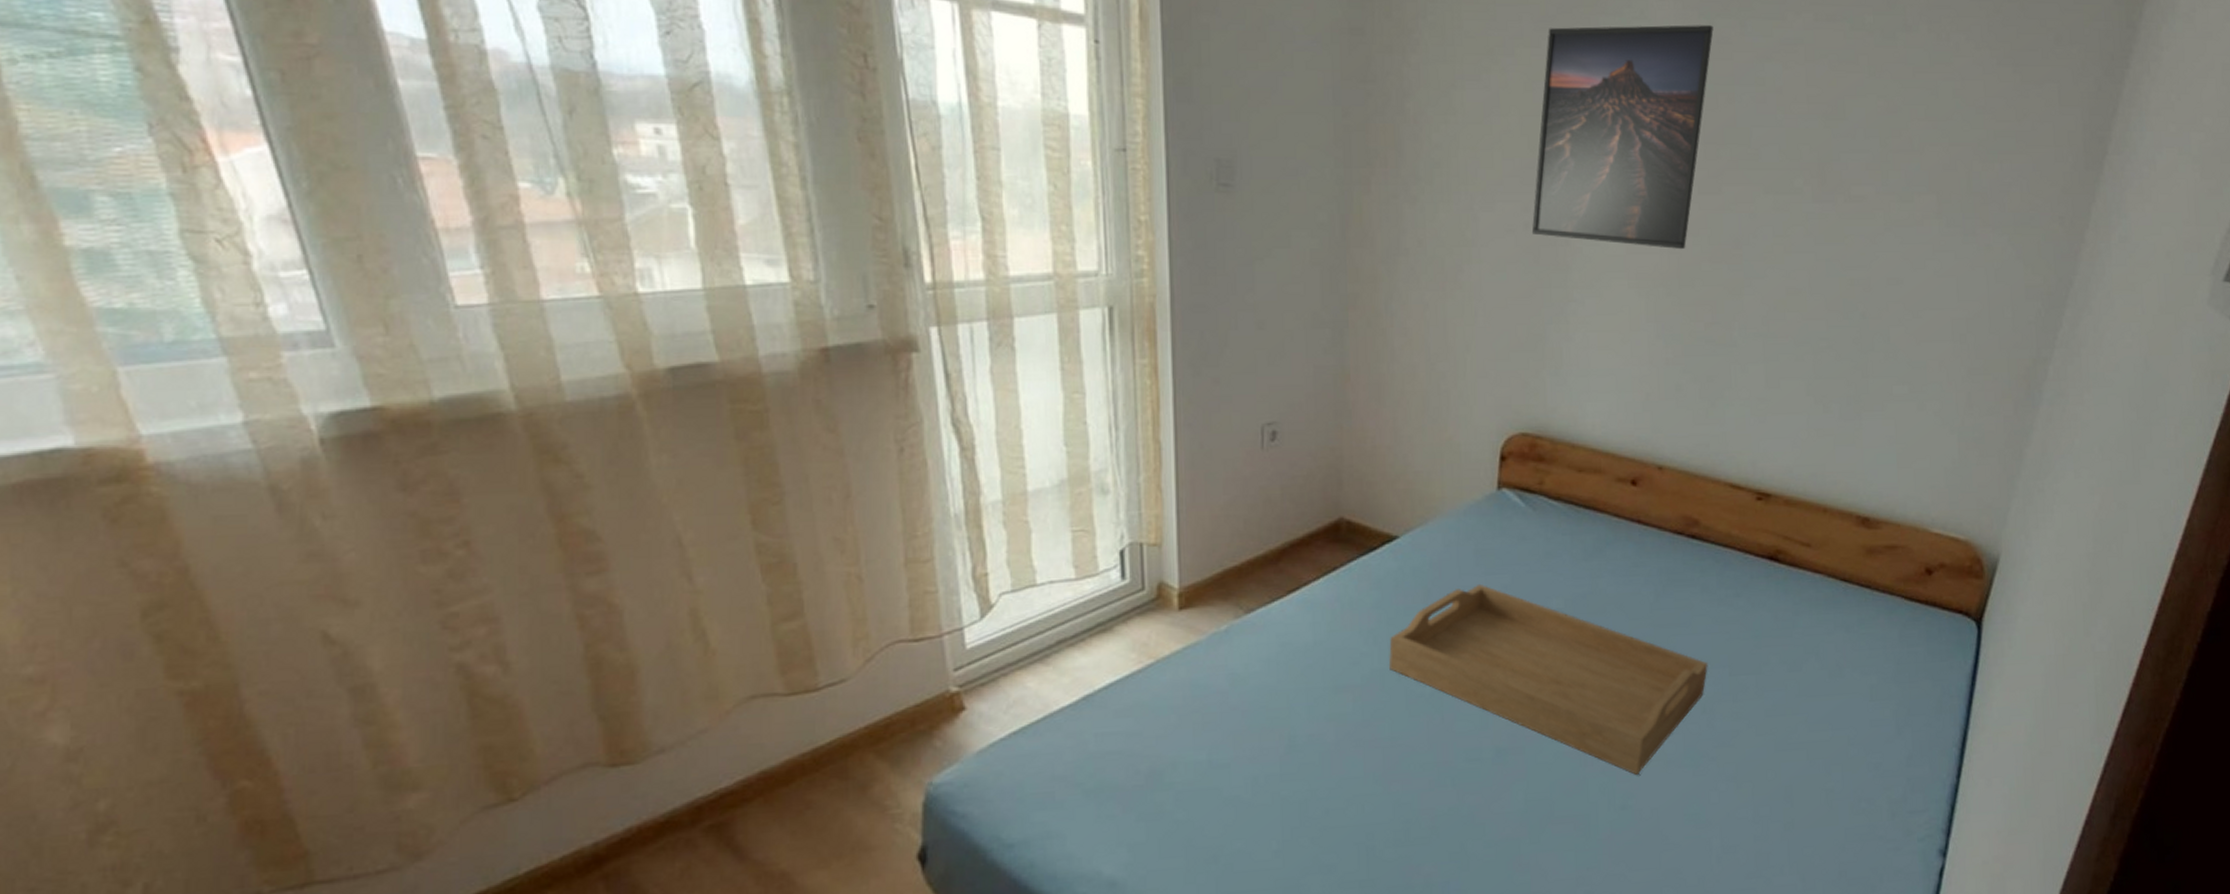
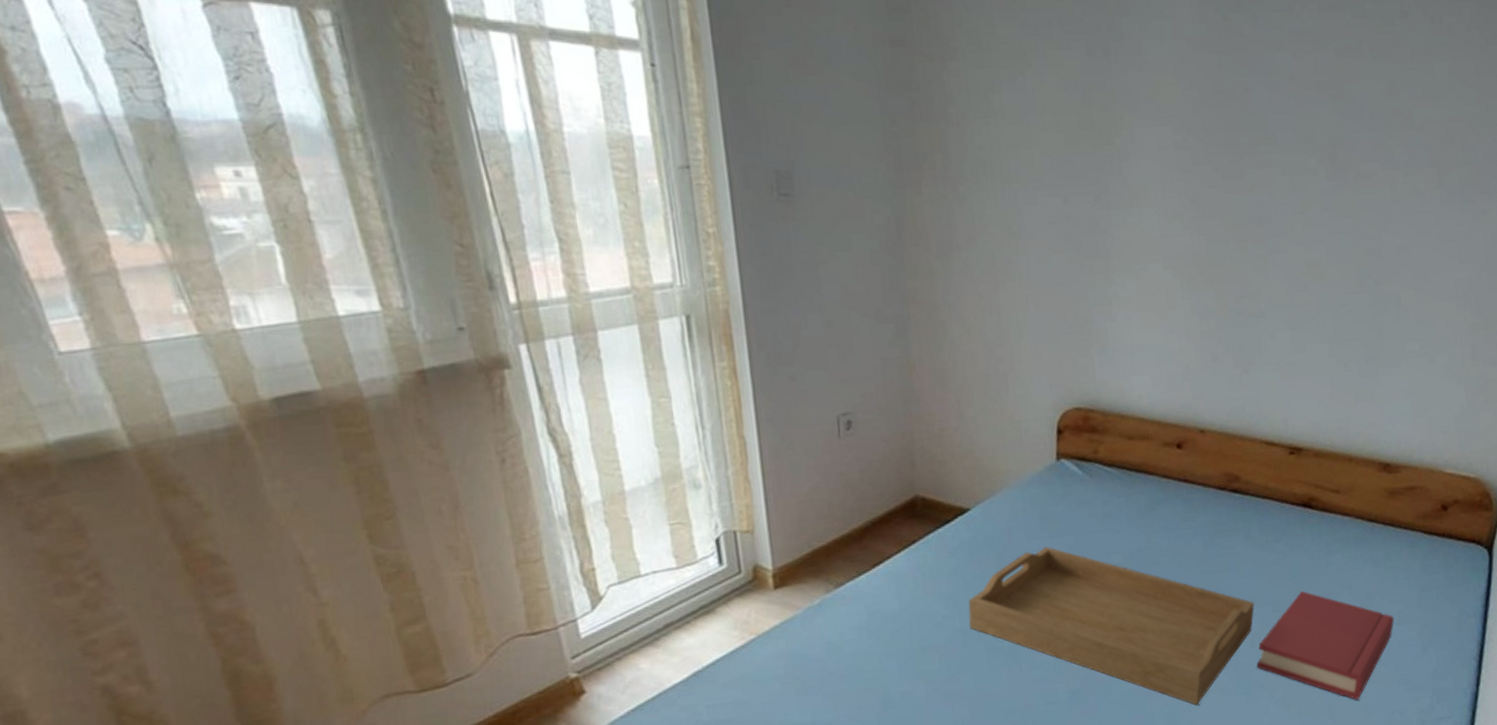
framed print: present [1531,25,1714,250] -> none [1072,20,1228,231]
hardback book: none [1707,653,1866,783] -> present [1257,590,1394,700]

